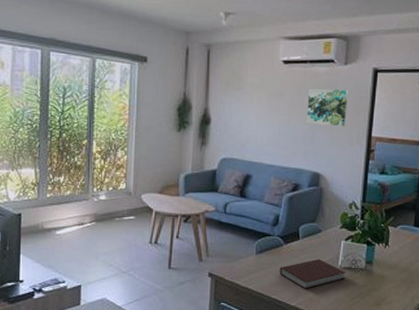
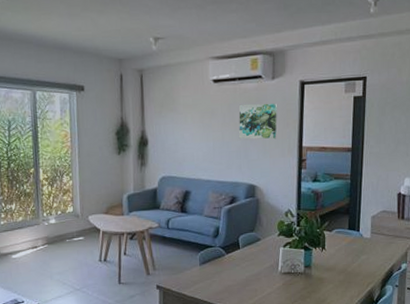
notebook: present [279,259,345,289] -> none [223,266,286,295]

